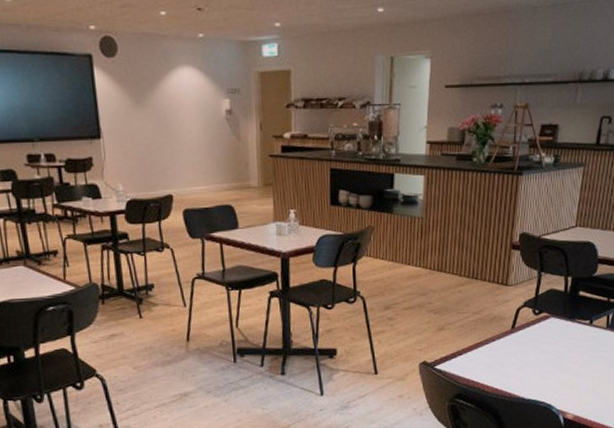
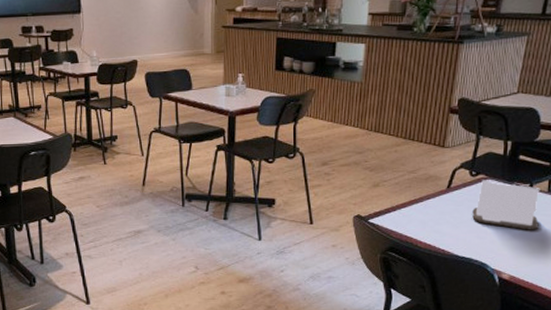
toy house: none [537,318,600,368] -> present [472,180,540,230]

